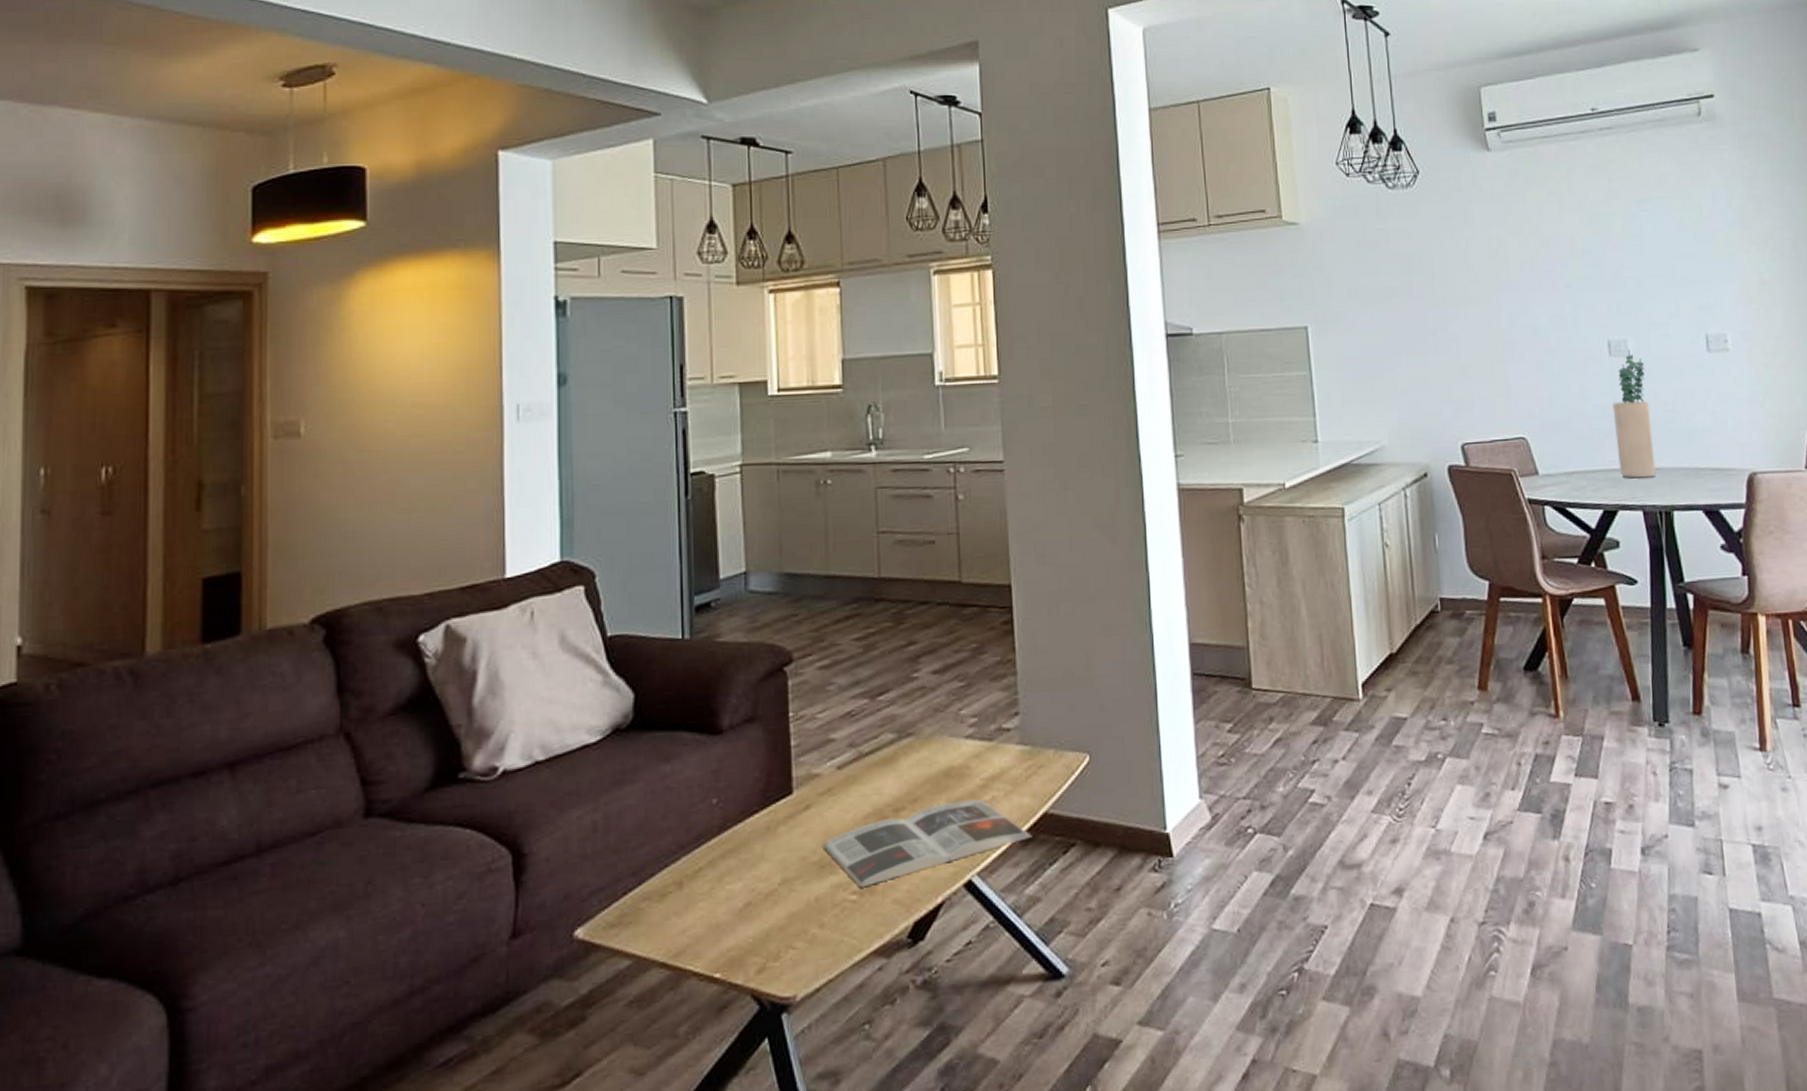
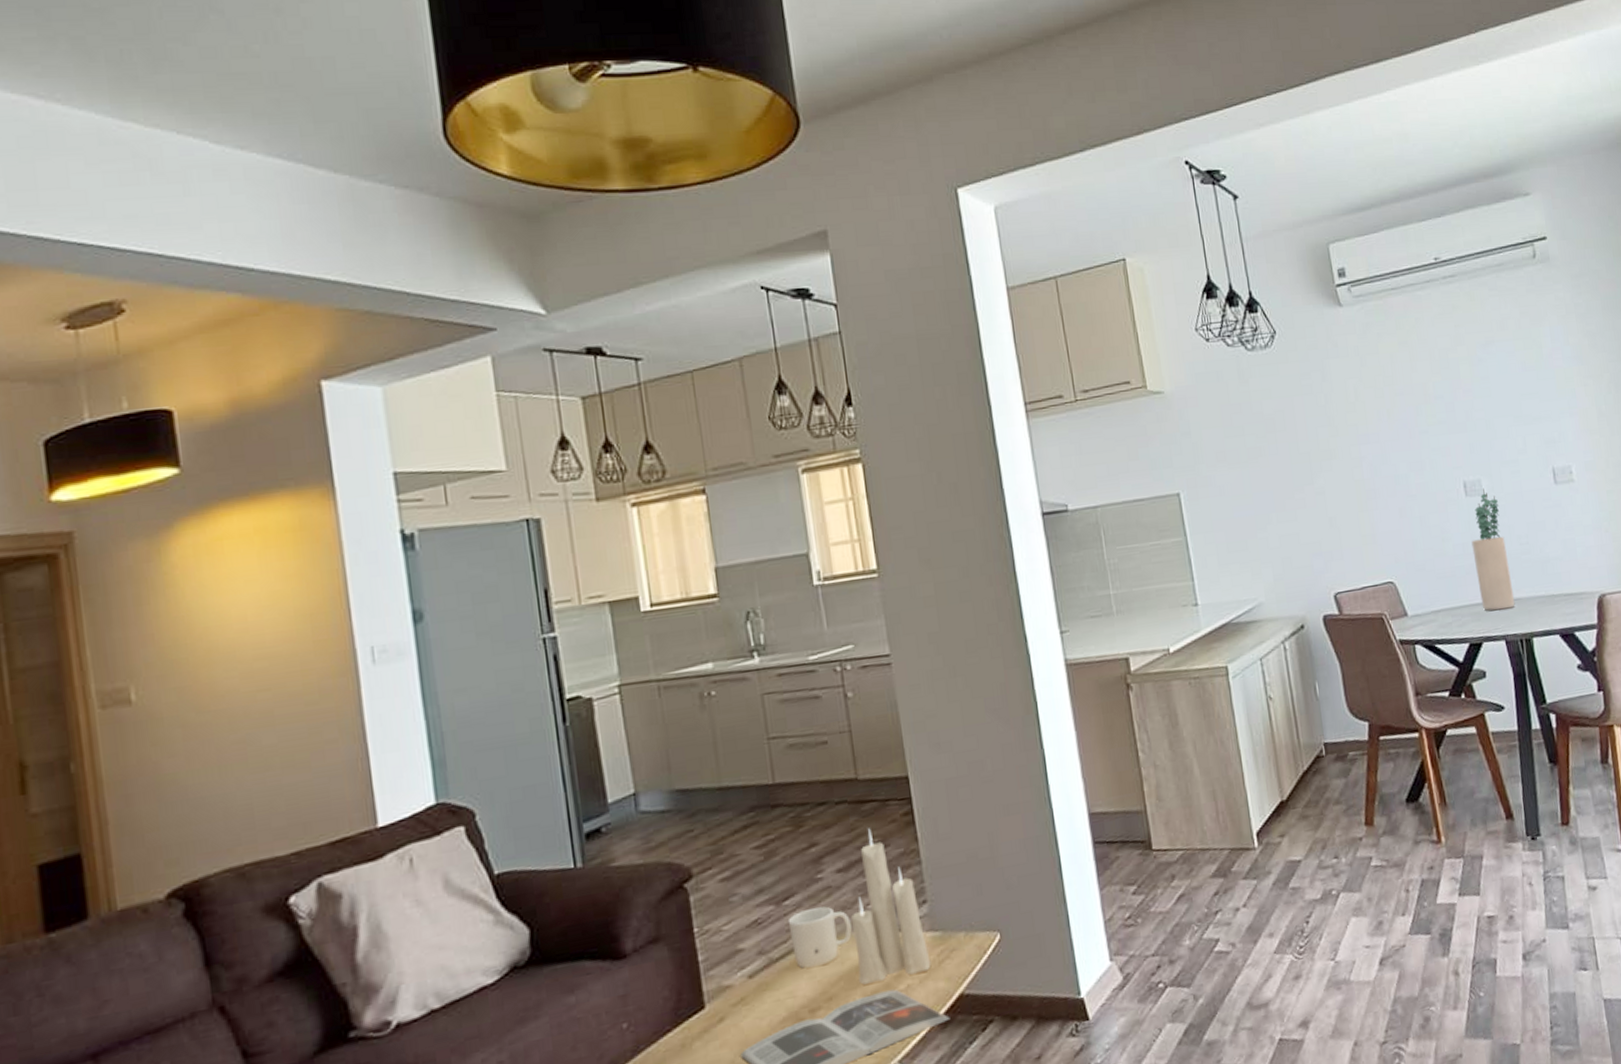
mug: none [880,706,942,767] -> present [787,906,852,969]
candle: none [942,633,1018,790] -> present [850,828,932,985]

